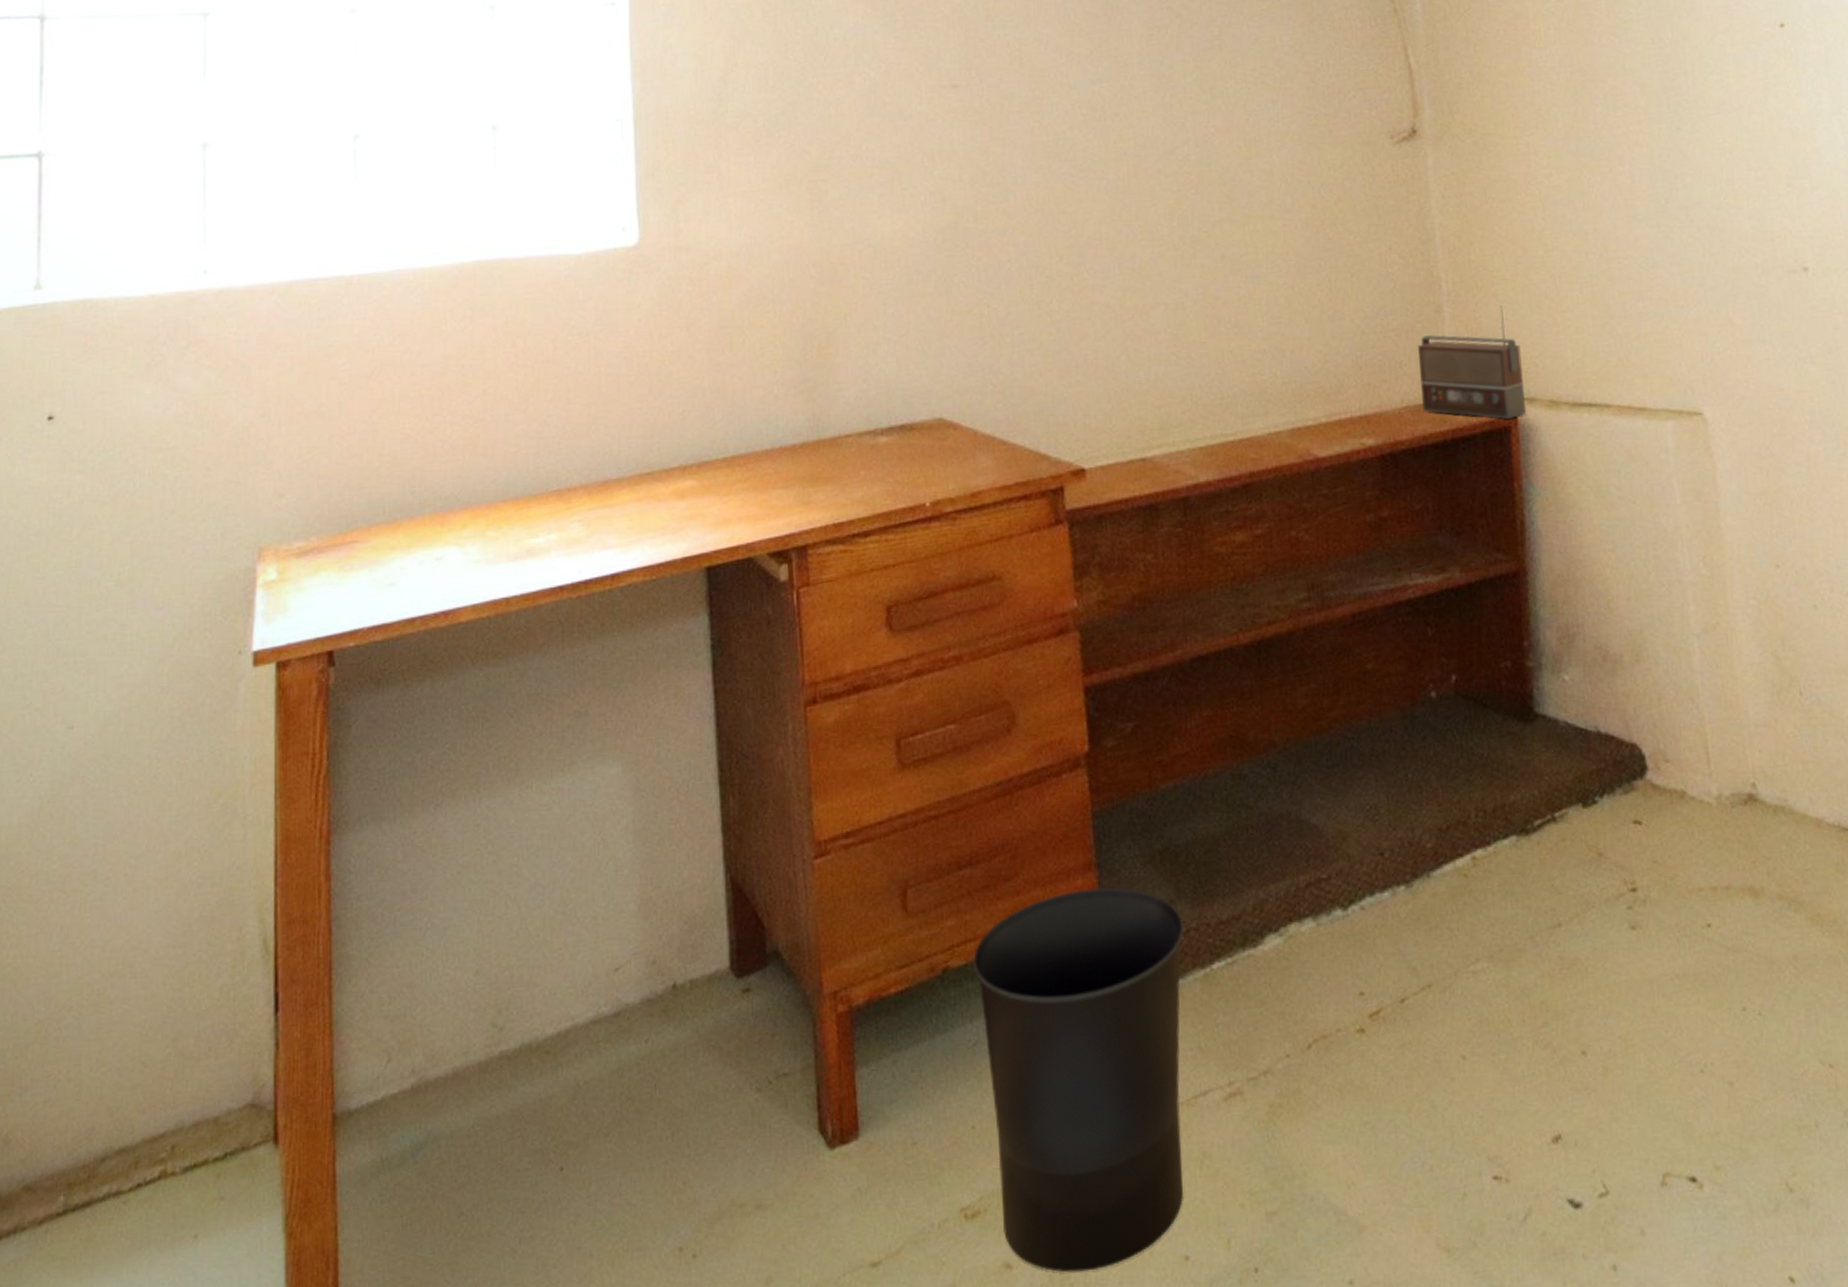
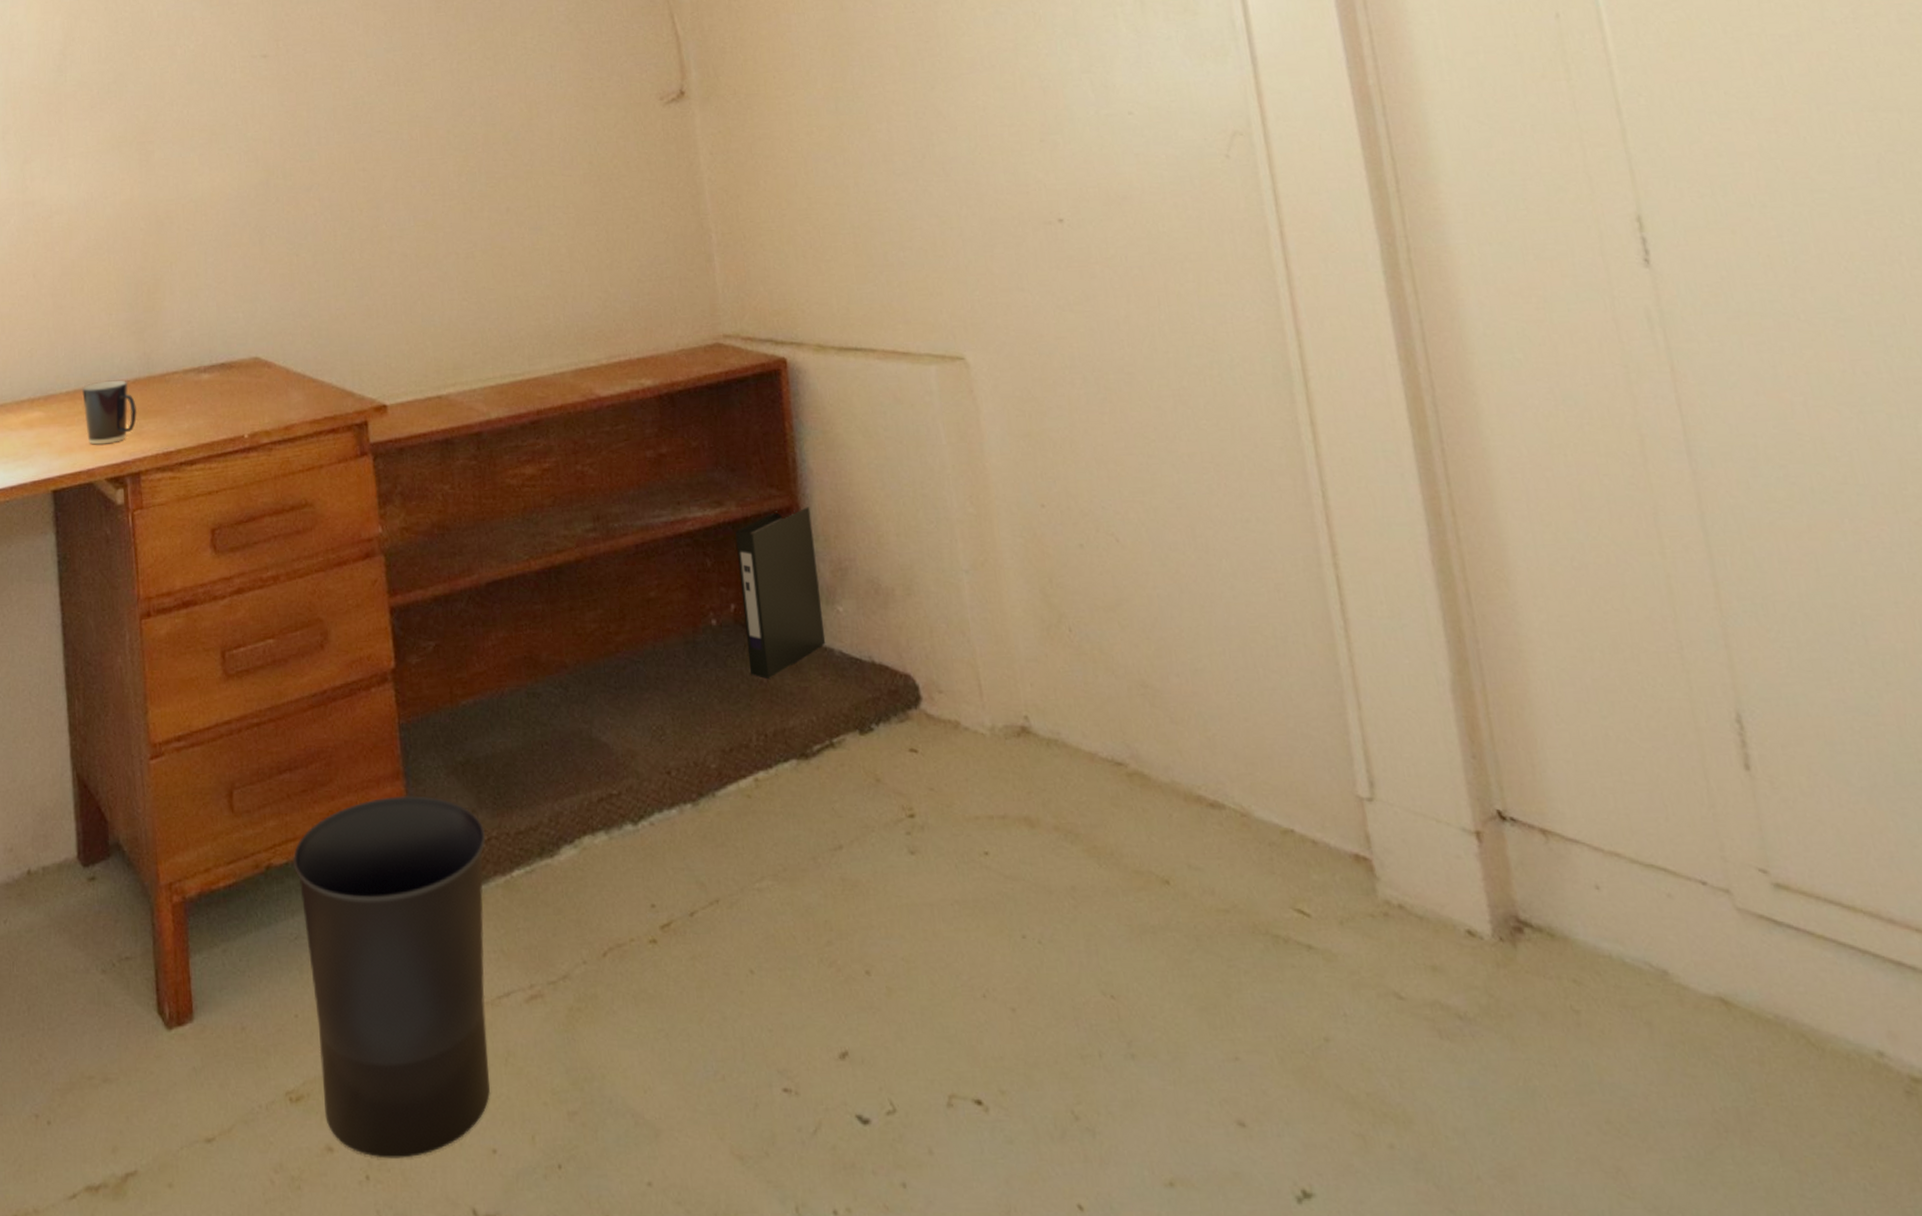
mug: none [742,444,805,516] -> present [82,380,138,445]
radio: present [1417,305,1526,419] -> none [690,255,794,362]
binder: none [1458,571,1551,752] -> present [735,507,826,679]

